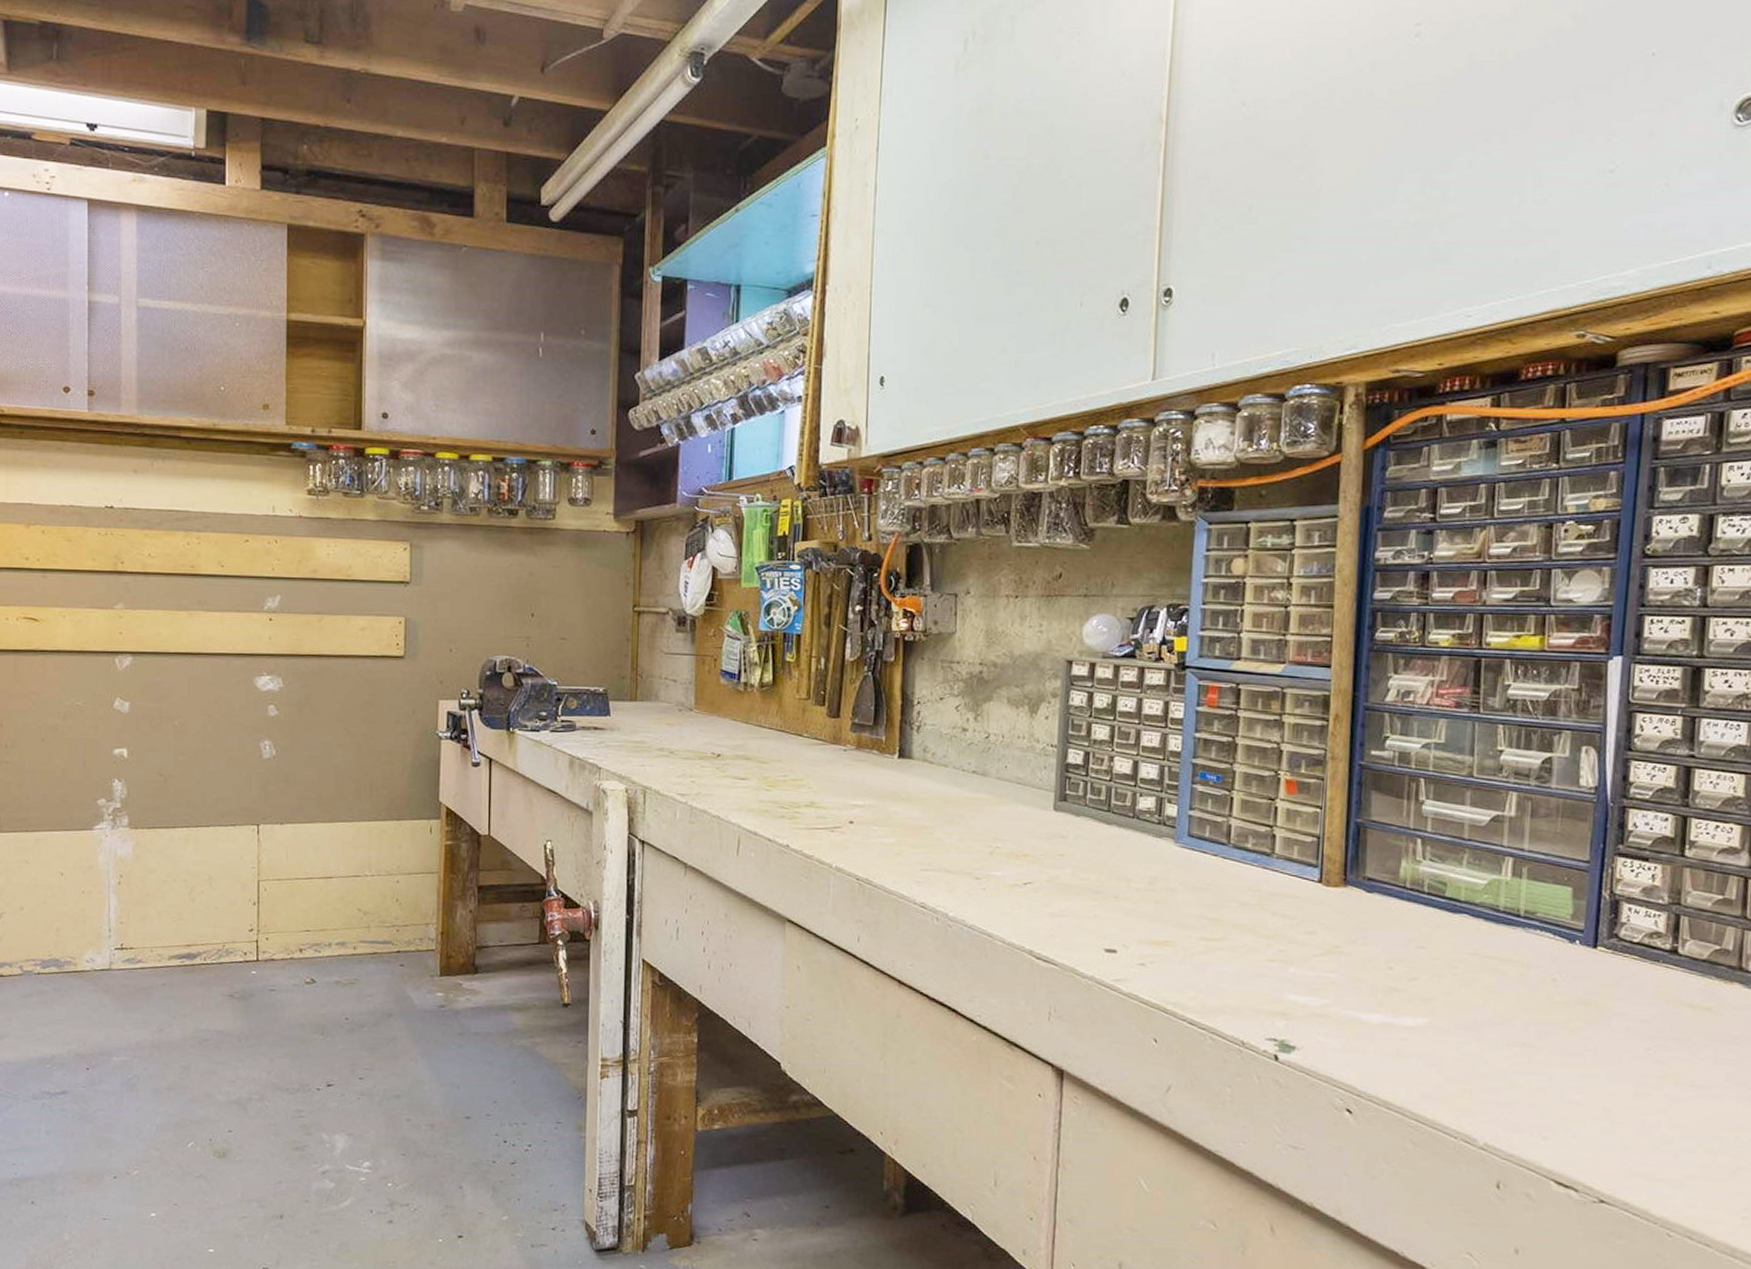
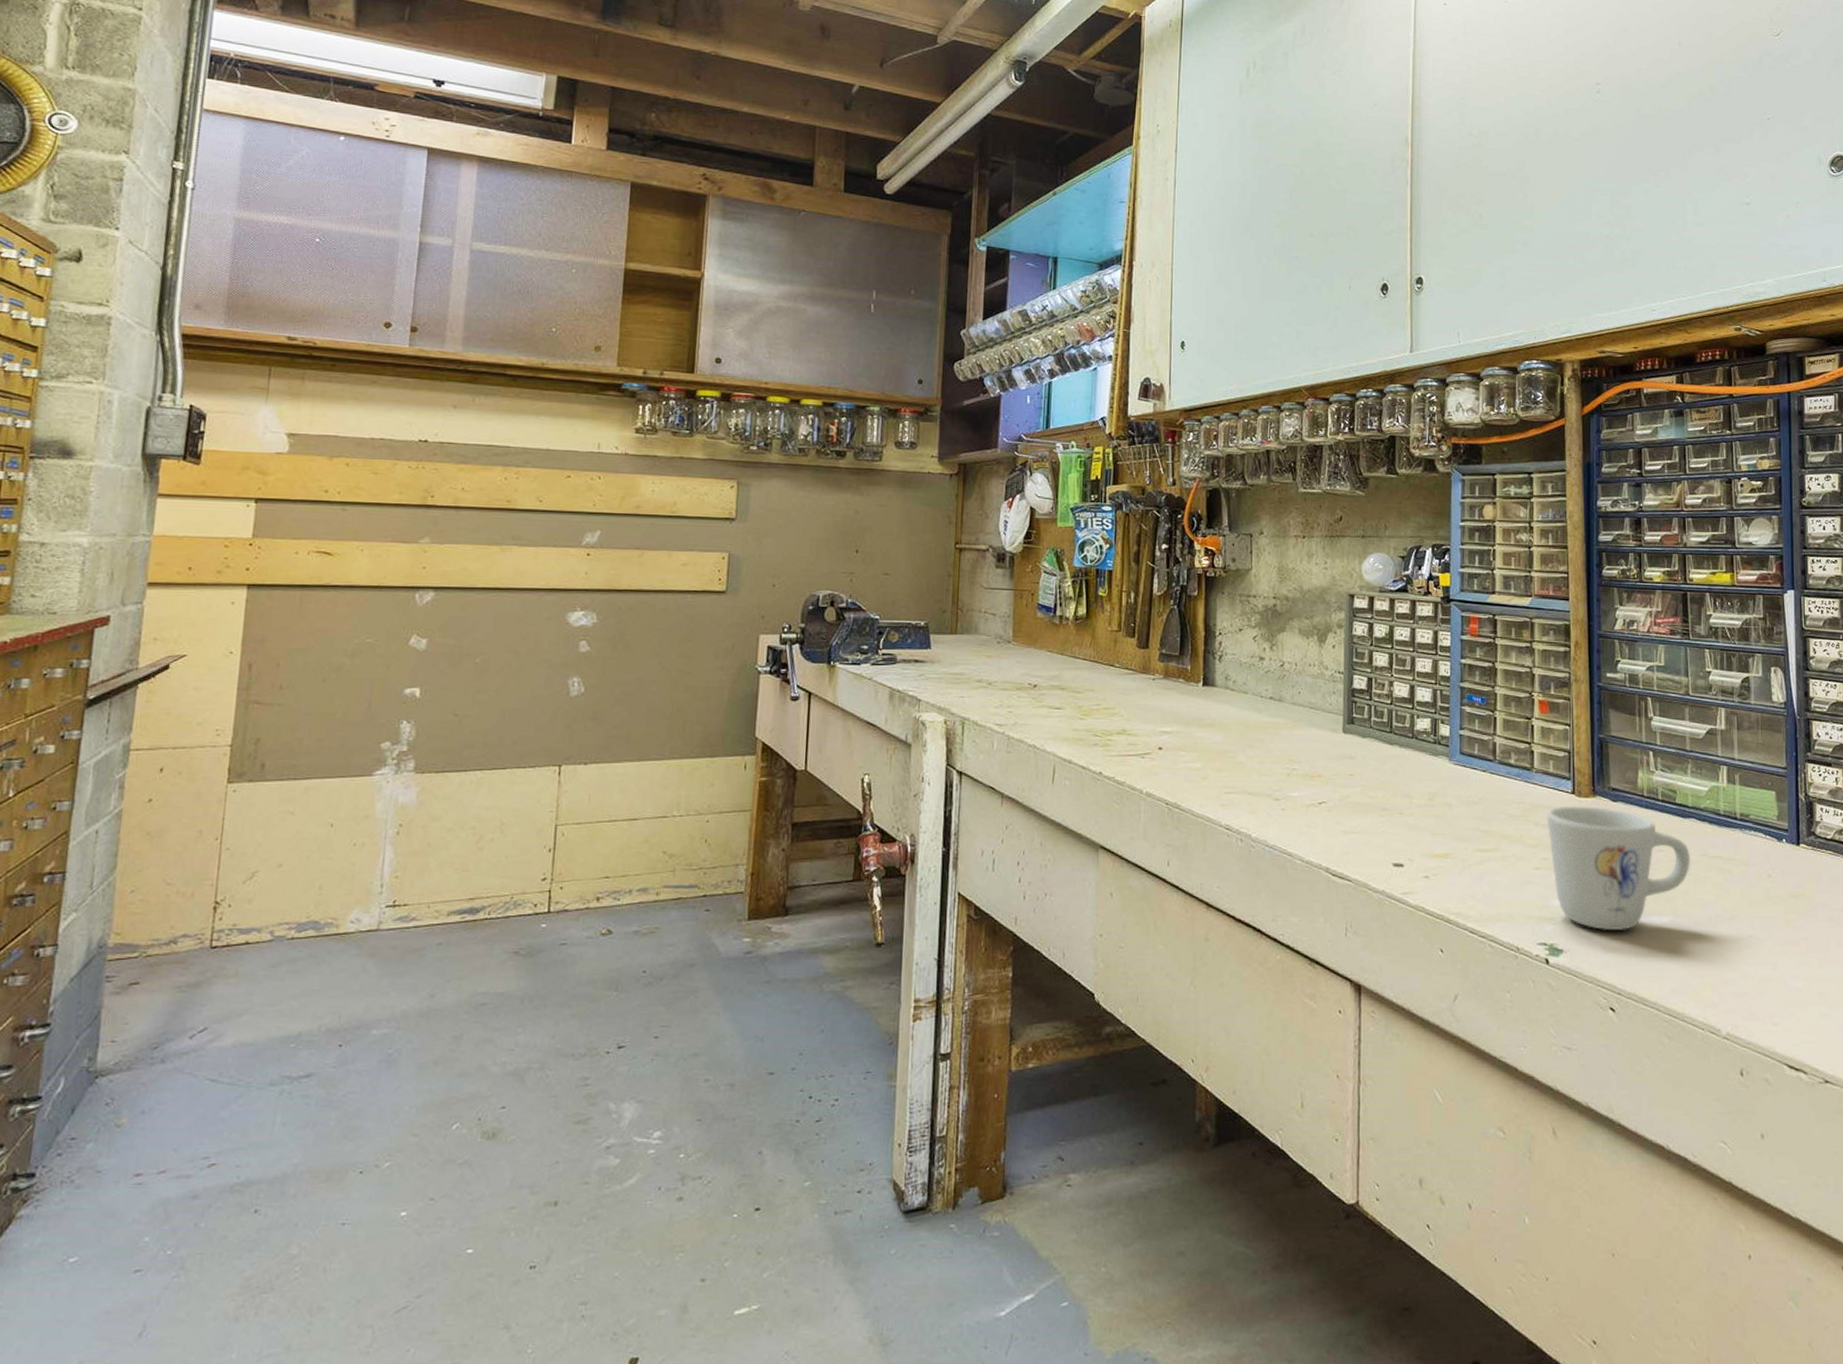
mug: none [1286,895,1458,1030] -> present [1546,805,1691,931]

